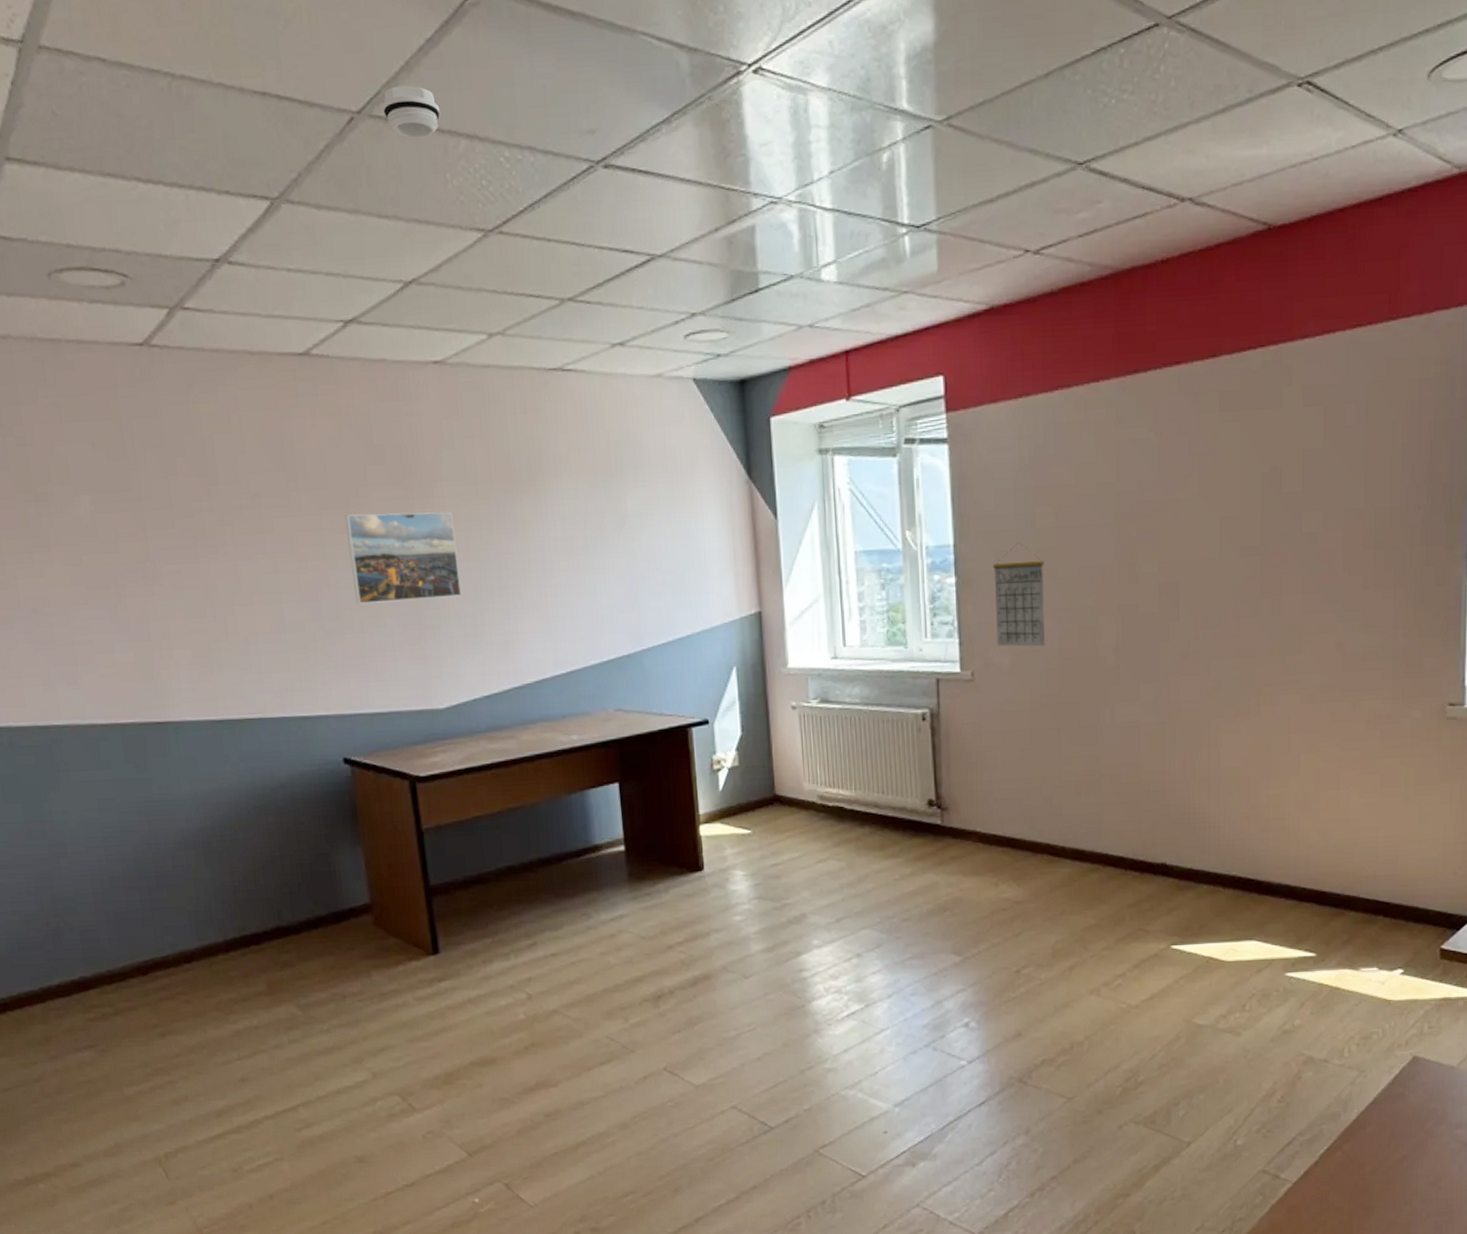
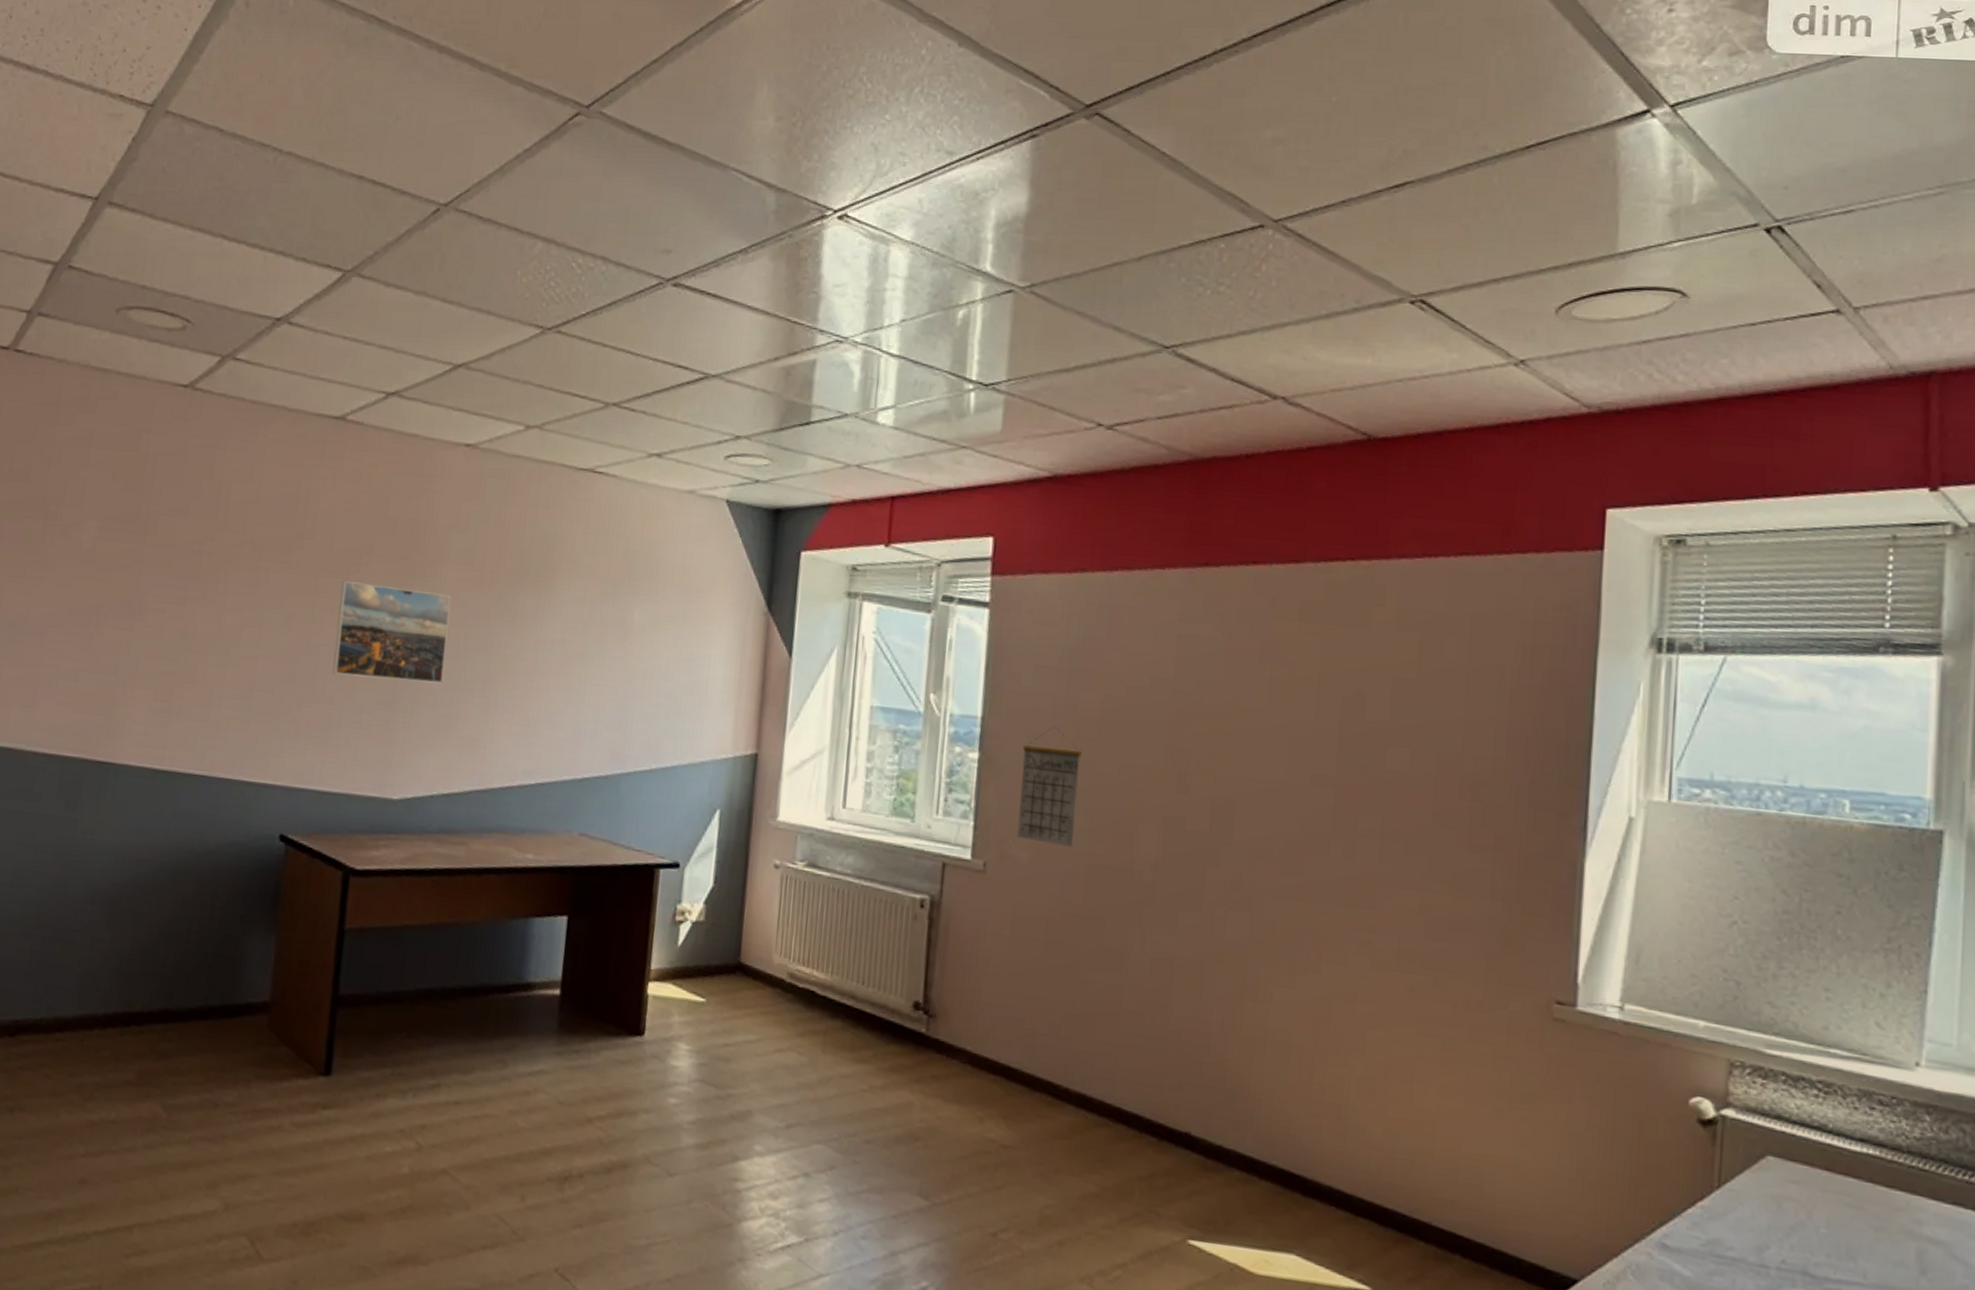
smoke detector: present [382,85,441,138] -> none [469,186,524,235]

